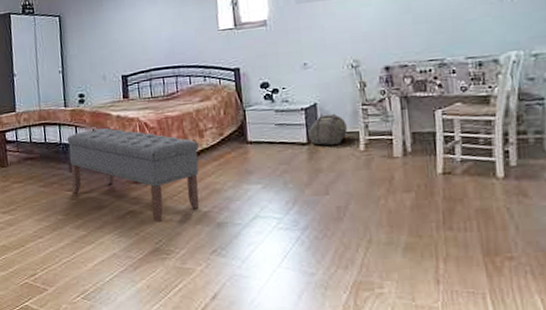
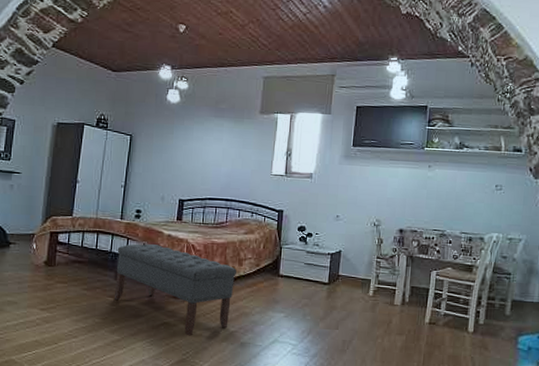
backpack: present [308,113,347,146] -> none [330,259,362,289]

